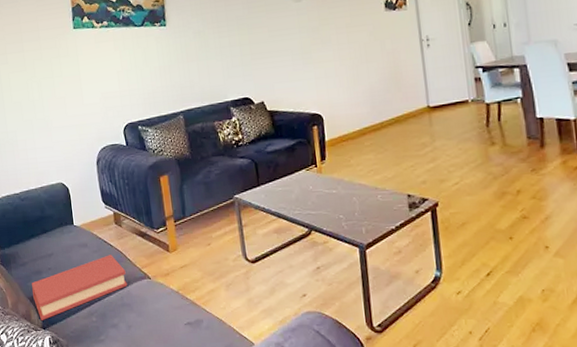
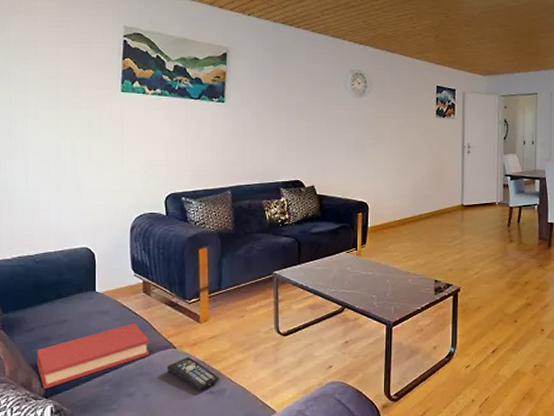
remote control: none [144,287,195,321] -> present [166,357,219,390]

